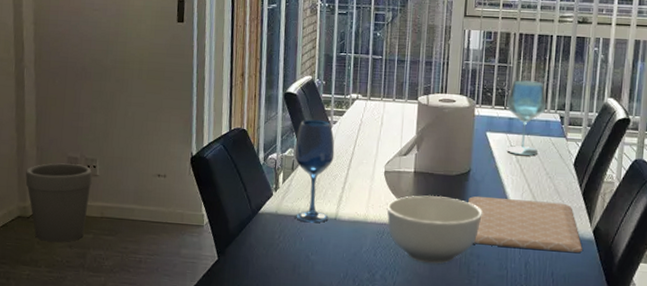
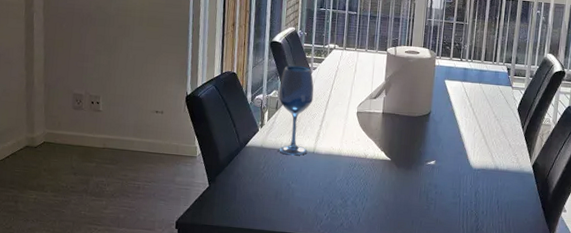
flowerpot: present [25,163,93,243] -> none [33,99,96,170]
bowl: present [386,195,483,264] -> none [358,133,440,192]
placemat: present [468,196,582,253] -> none [428,134,523,184]
wine glass: present [506,80,547,156] -> none [461,36,497,101]

